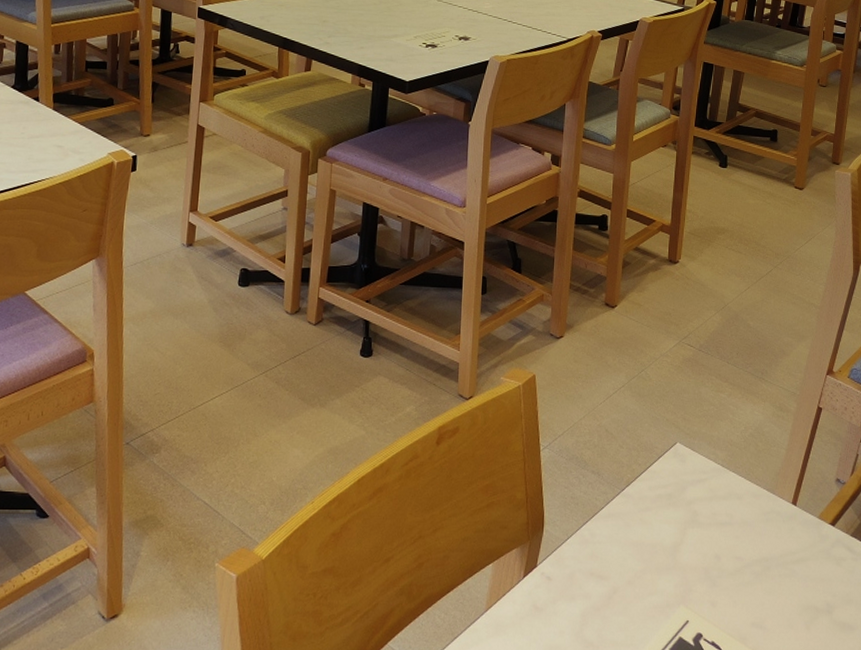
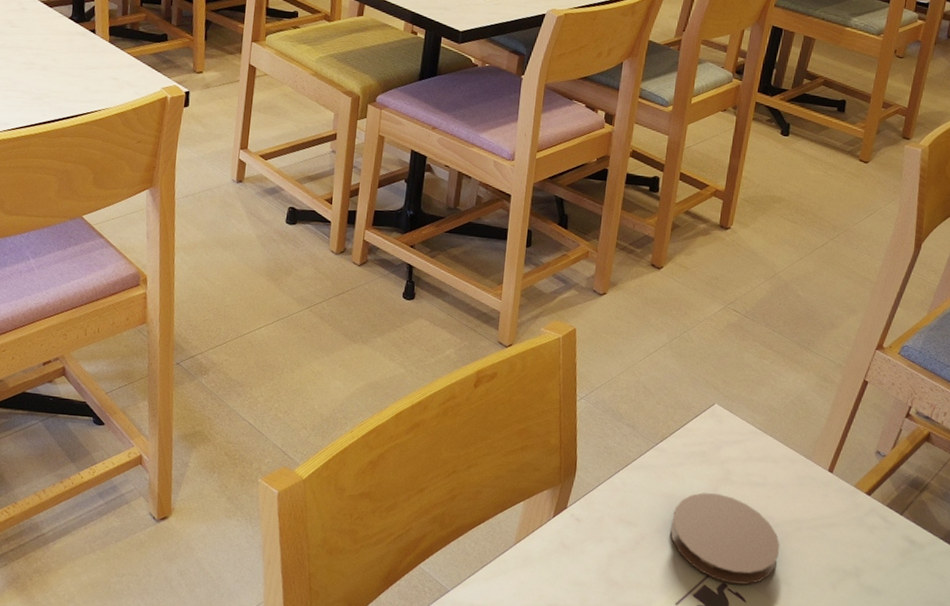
coaster: none [641,536,752,632] -> present [670,493,781,585]

